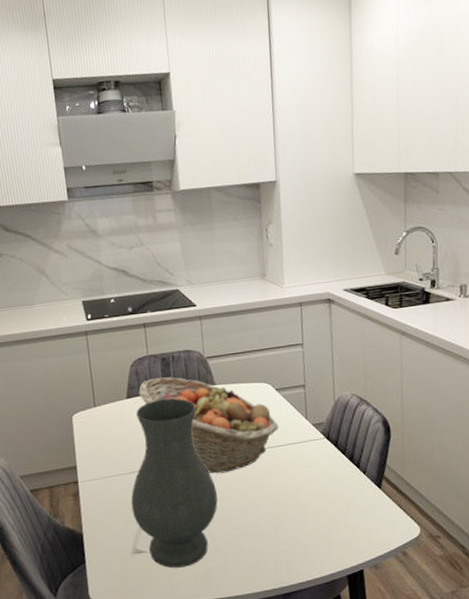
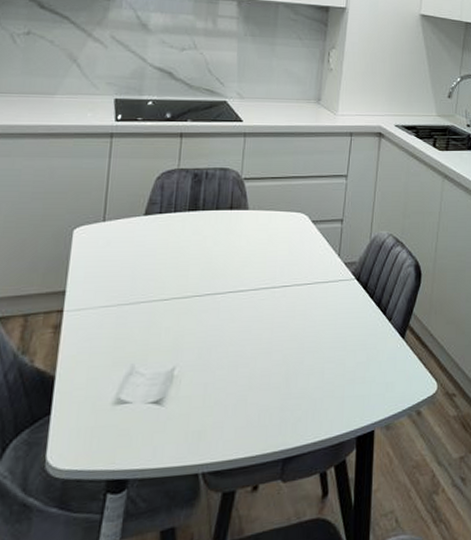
vase: present [131,398,218,568] -> none [123,220,229,424]
fruit basket: present [138,377,279,474] -> none [160,194,309,311]

